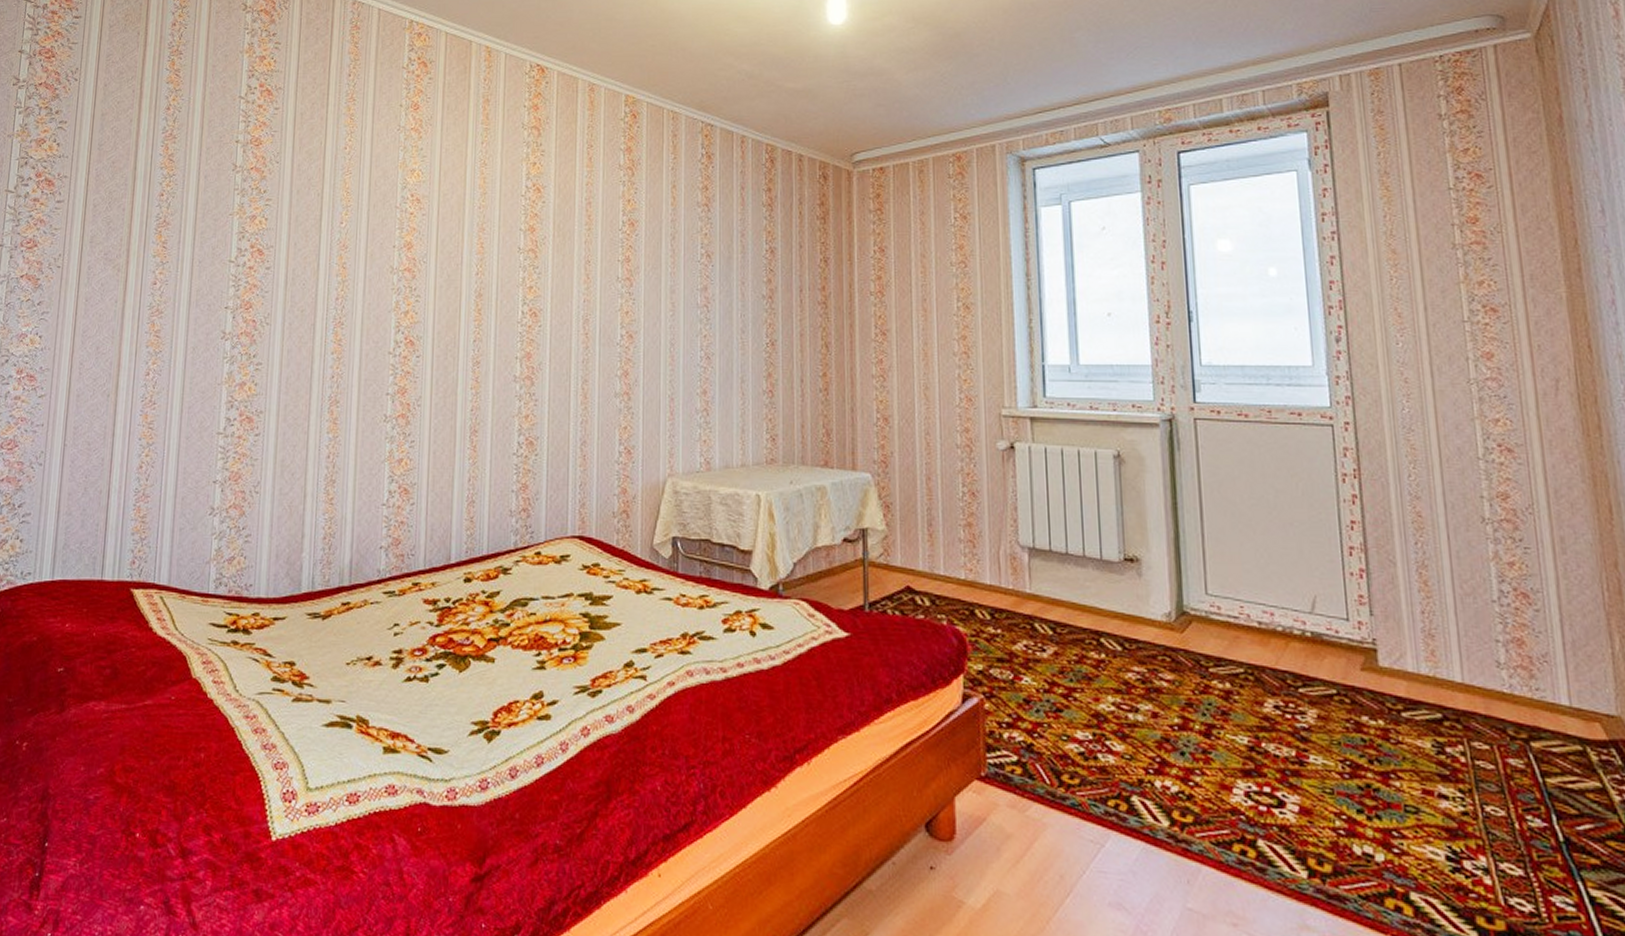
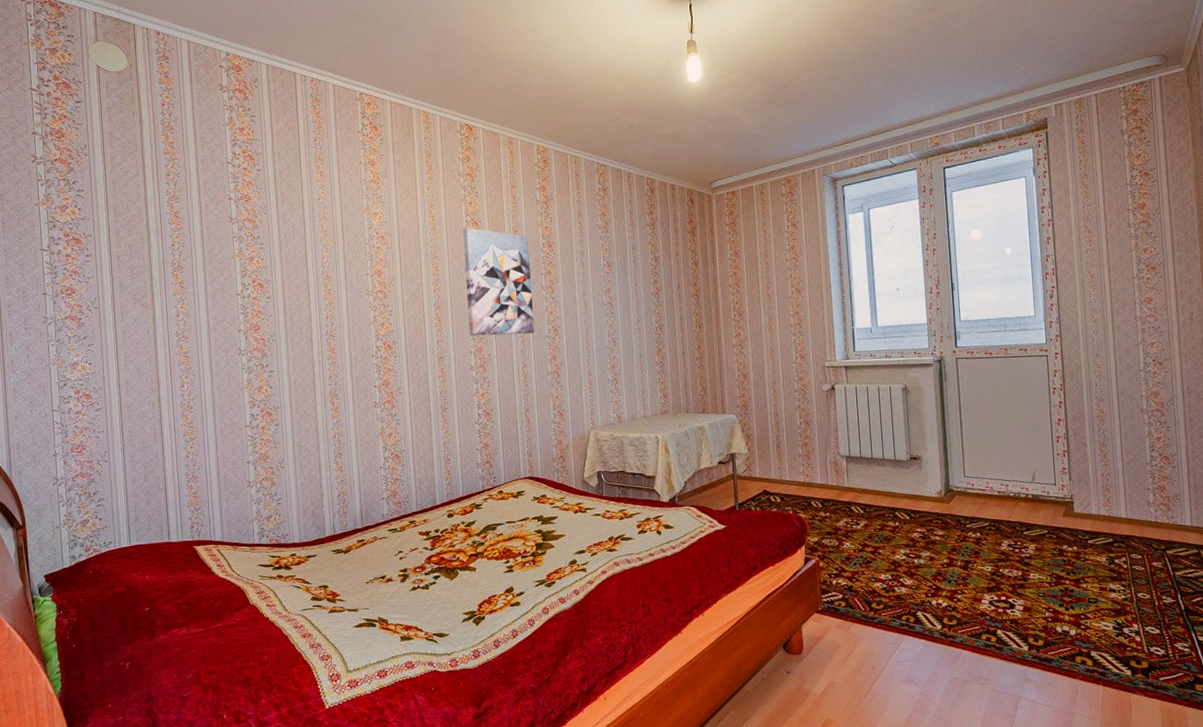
wall art: none [517,195,605,339] -> present [462,228,534,336]

